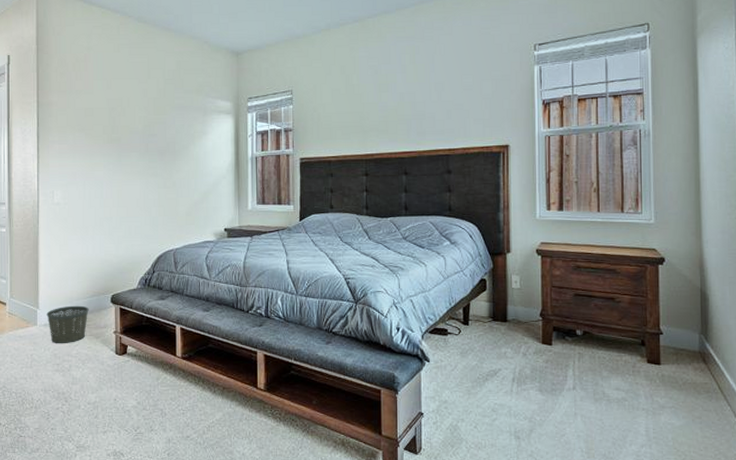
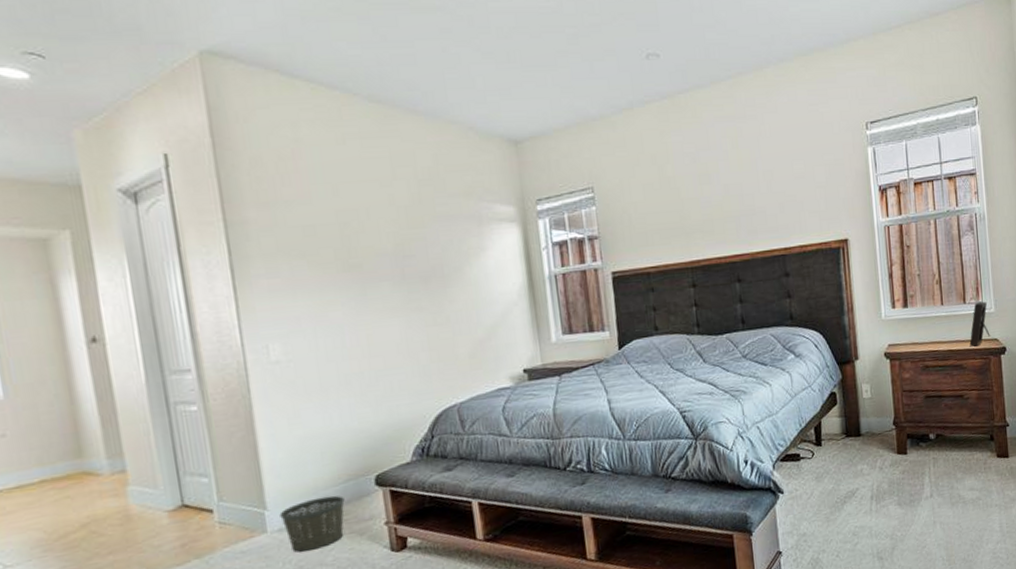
picture frame: none [625,212,648,254] -> present [969,301,990,347]

